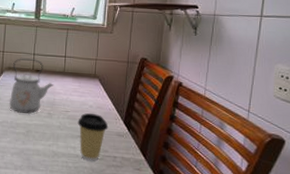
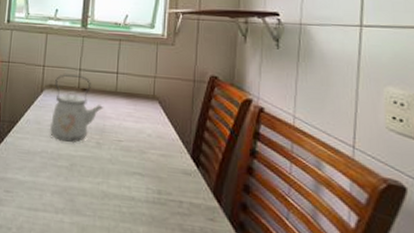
coffee cup: present [77,113,109,161] -> none [133,144,172,207]

